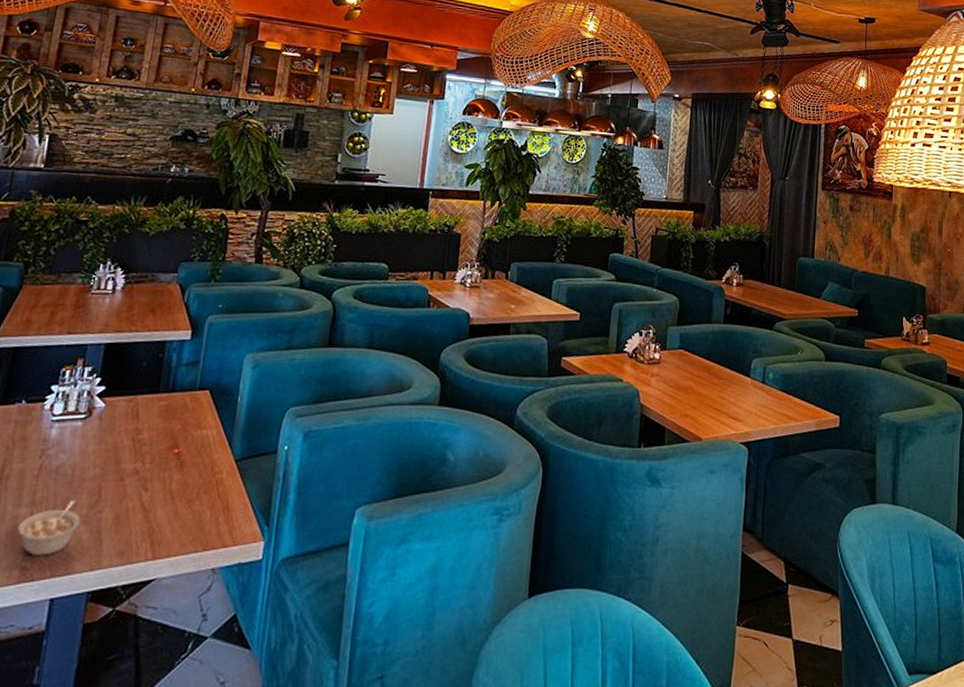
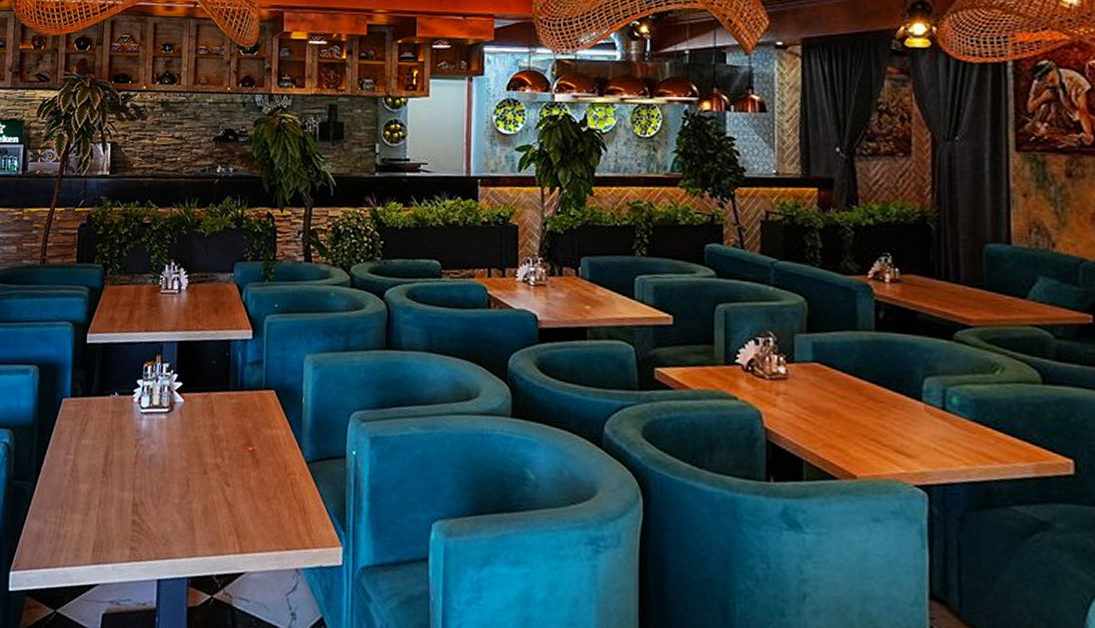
legume: present [17,499,81,556] -> none [124,488,175,539]

